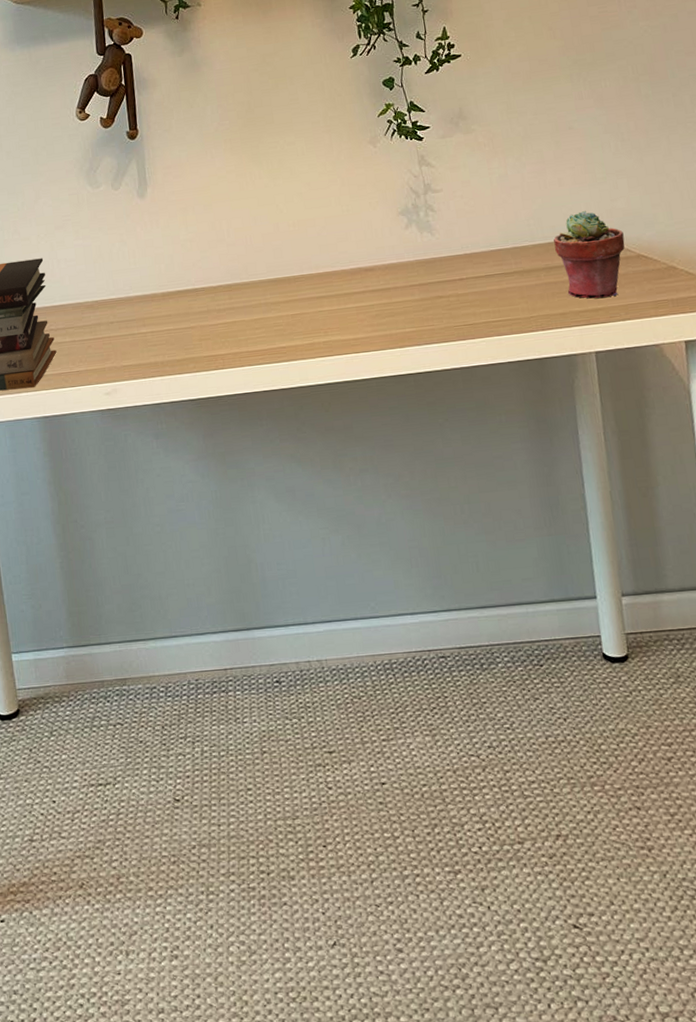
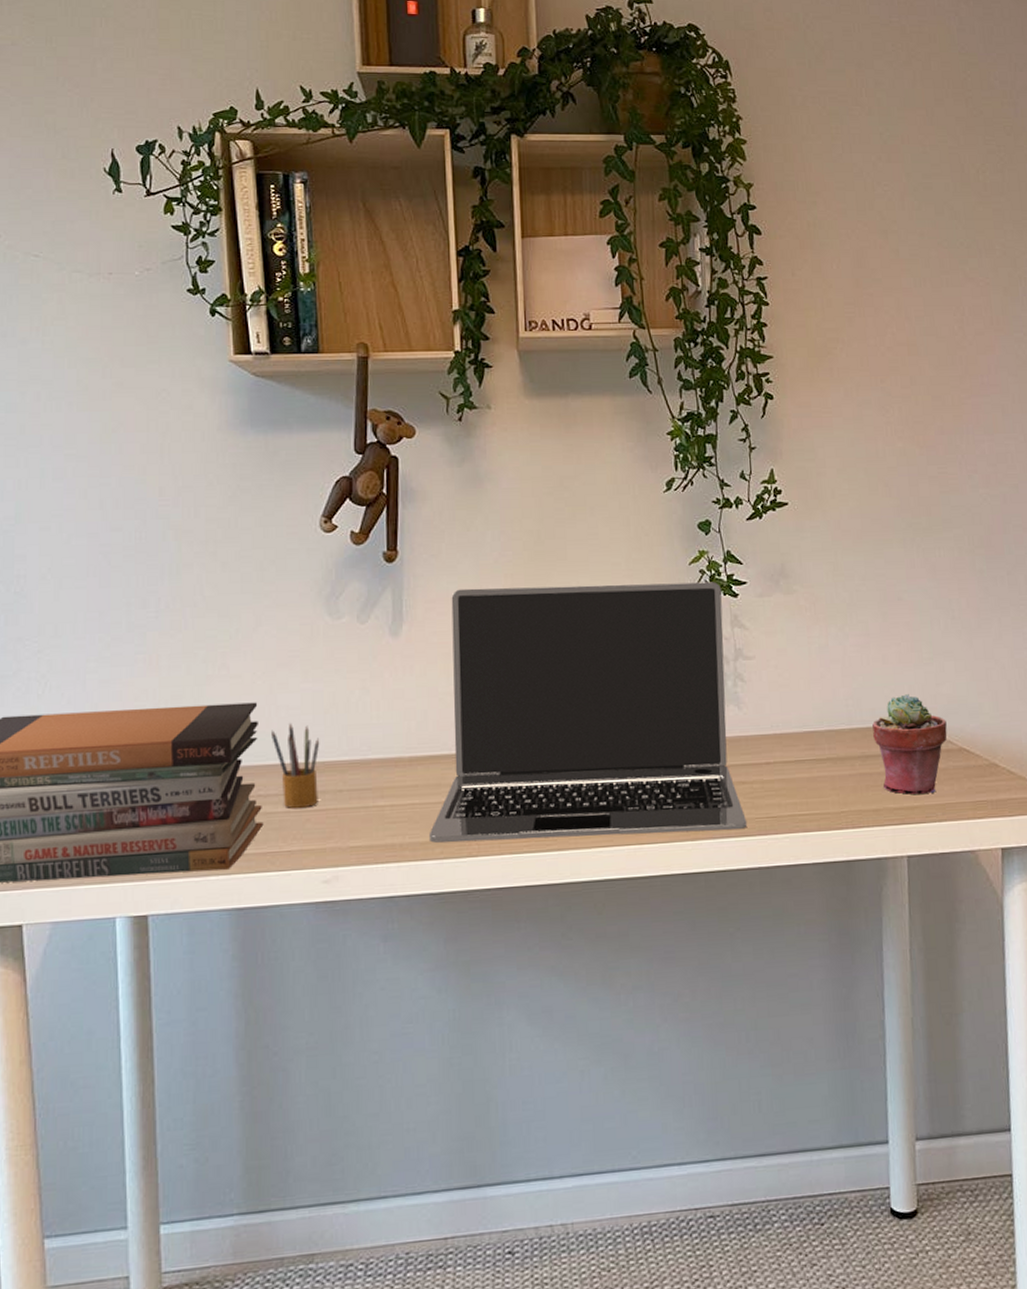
pencil box: none [55,272,96,339] -> present [271,723,320,809]
laptop: none [183,129,447,360] -> present [428,582,748,843]

